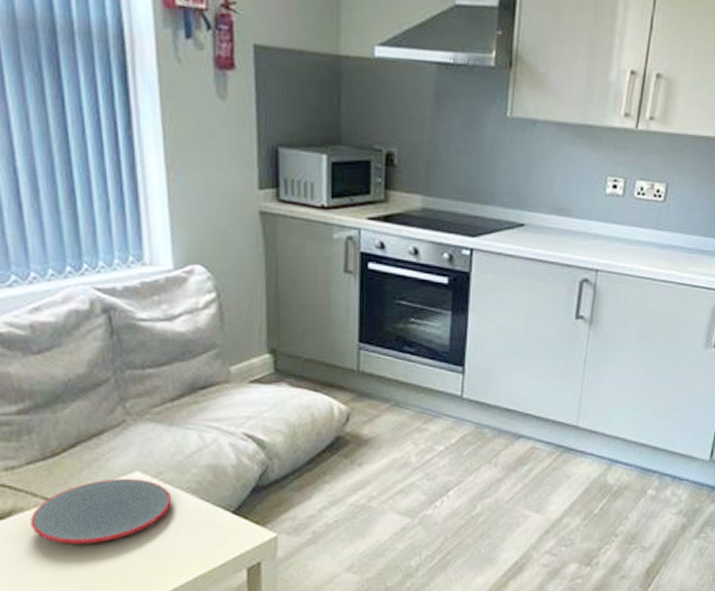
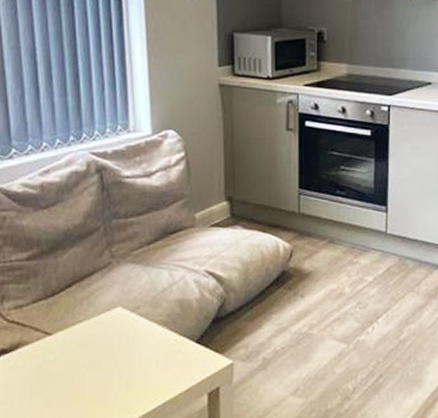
plate: present [30,478,172,544] -> none [32,313,147,373]

